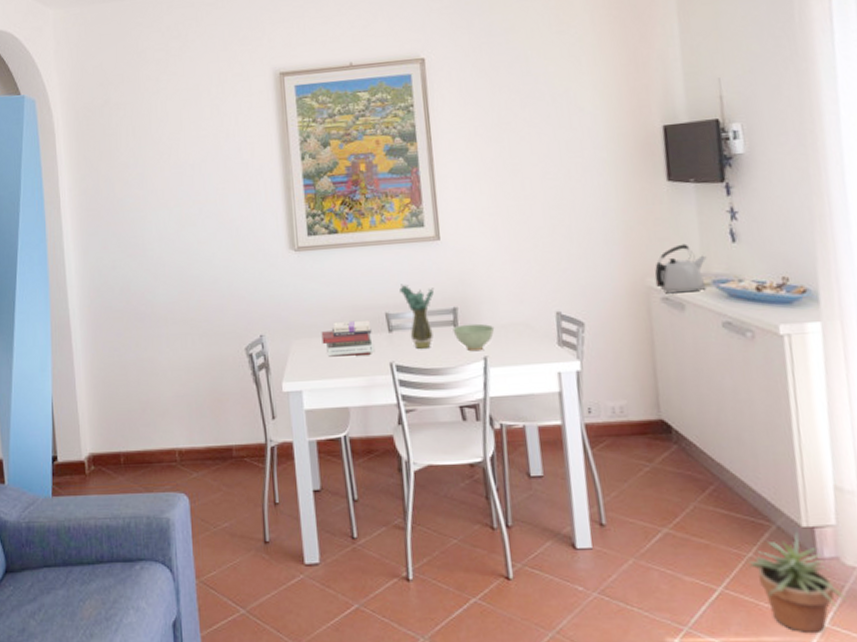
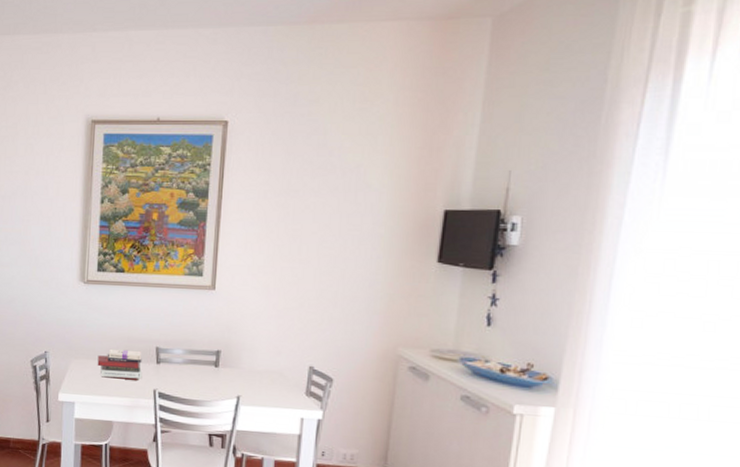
vase: present [400,284,435,349] -> none [172,324,203,382]
bowl: present [453,323,495,352] -> none [213,366,251,391]
kettle: present [654,243,707,294] -> none [406,321,460,365]

